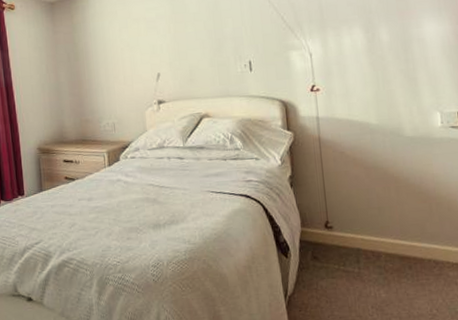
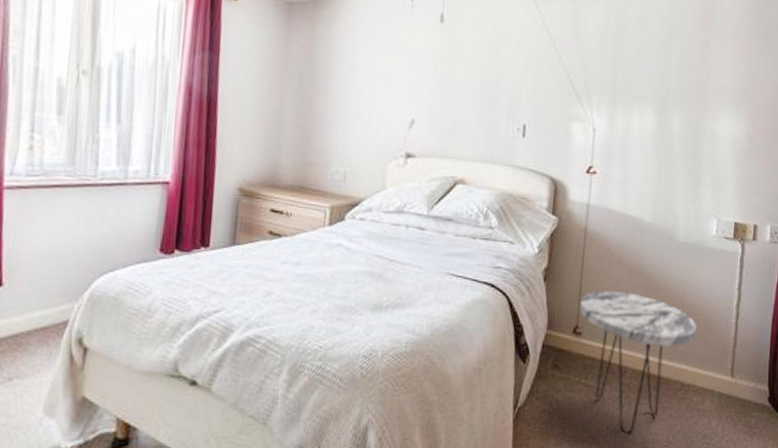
side table: none [326,187,441,311] -> present [579,291,697,434]

